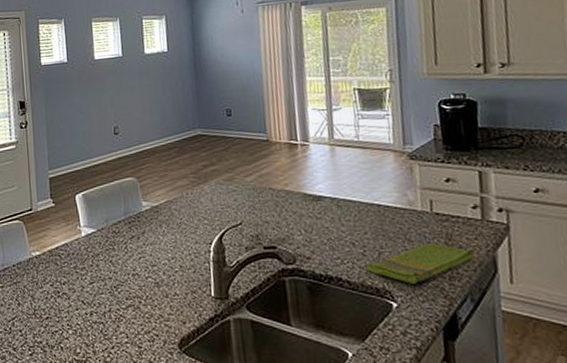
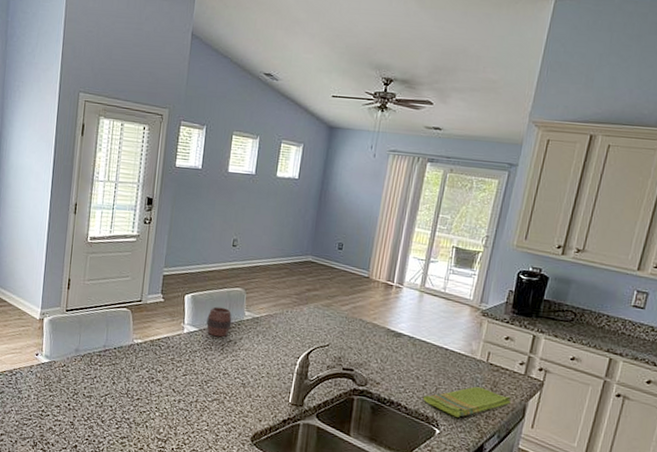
cup: none [103,201,131,235] -> present [206,306,232,337]

